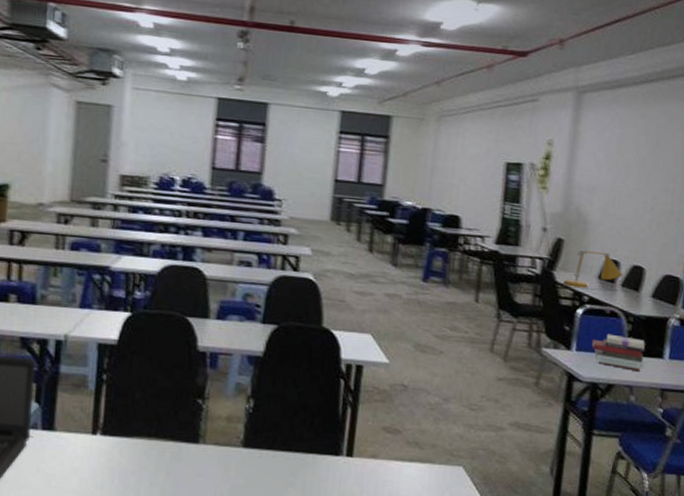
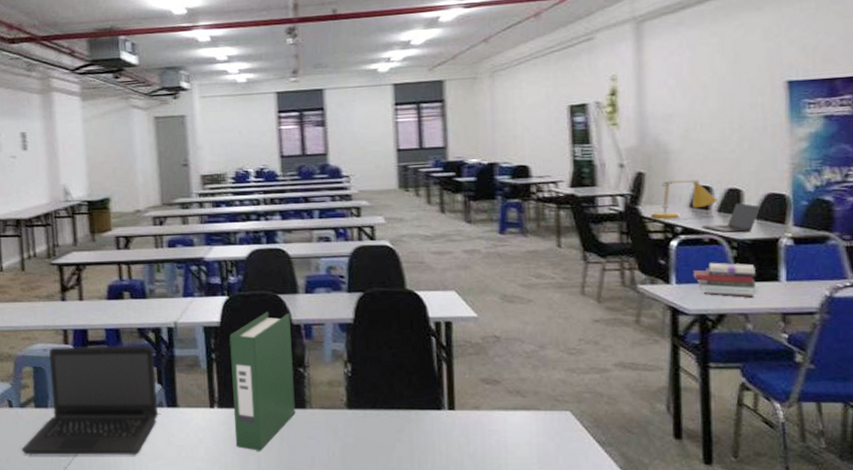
binder: none [115,334,196,486] -> present [229,312,296,451]
laptop: none [606,280,658,310] -> present [702,202,760,233]

